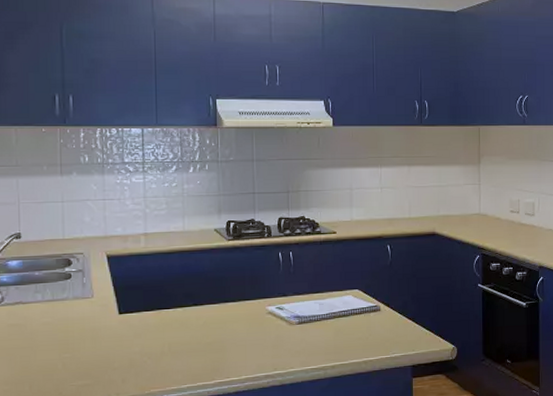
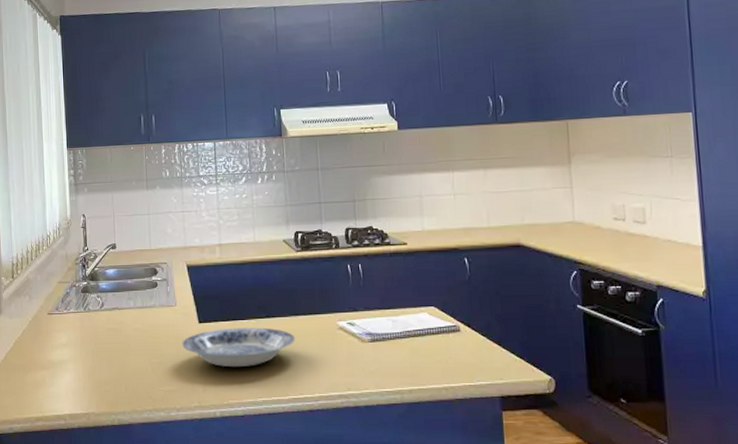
plate: none [99,315,224,357] -> present [182,327,296,368]

